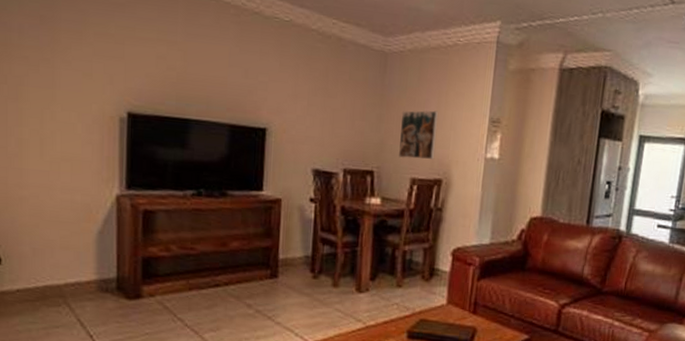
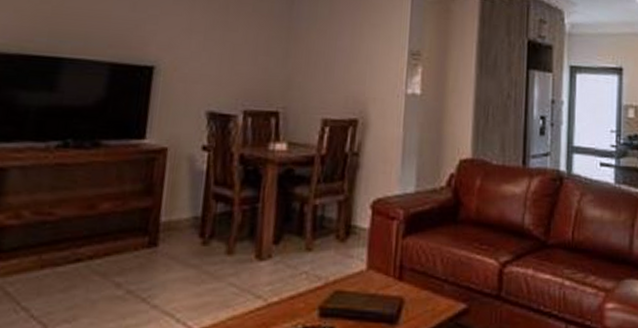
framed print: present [399,110,439,160] -> none [308,43,353,98]

